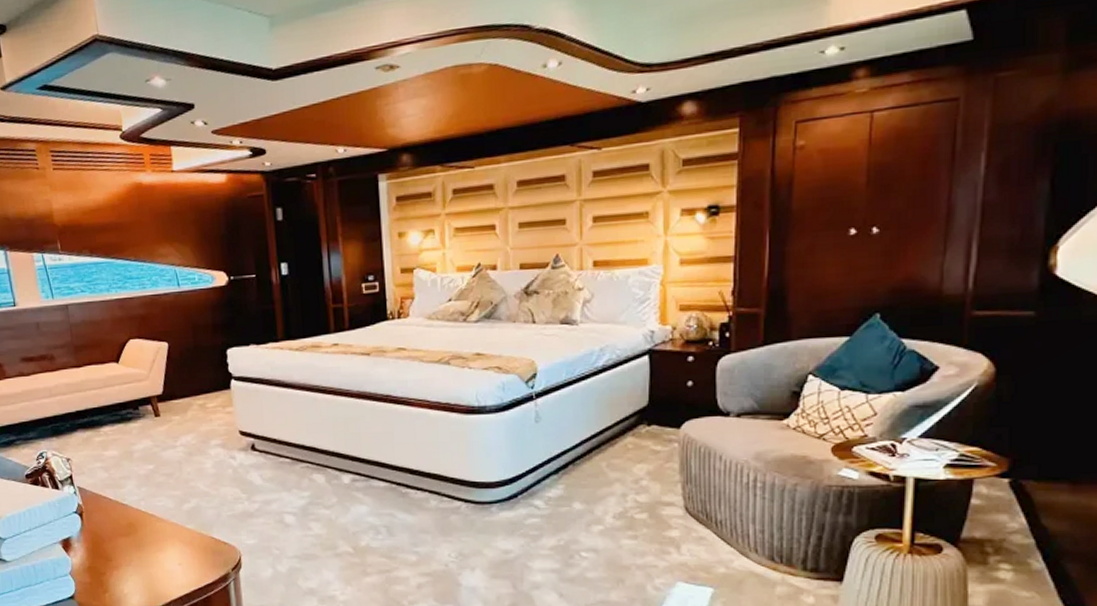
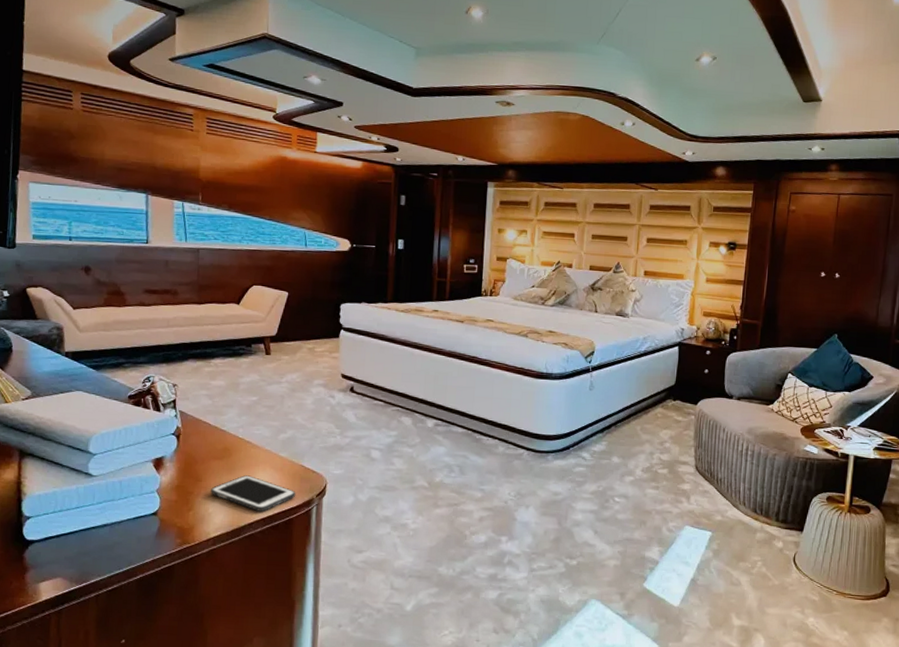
cell phone: none [122,552,211,590] -> present [211,475,296,512]

